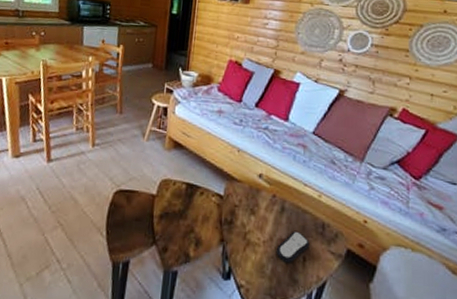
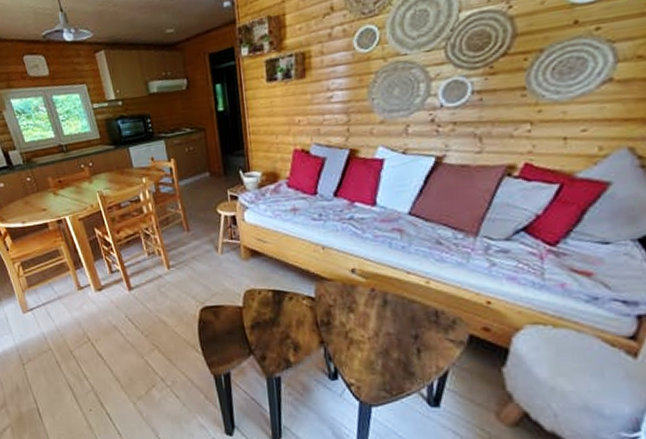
remote control: present [276,230,310,263] -> none [384,323,423,357]

